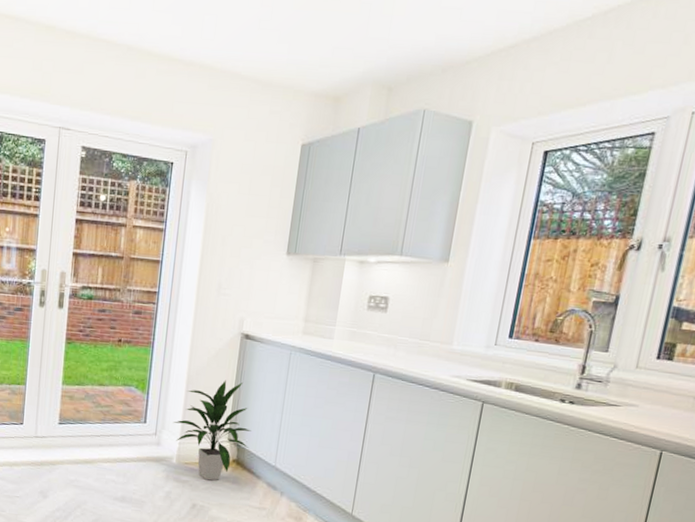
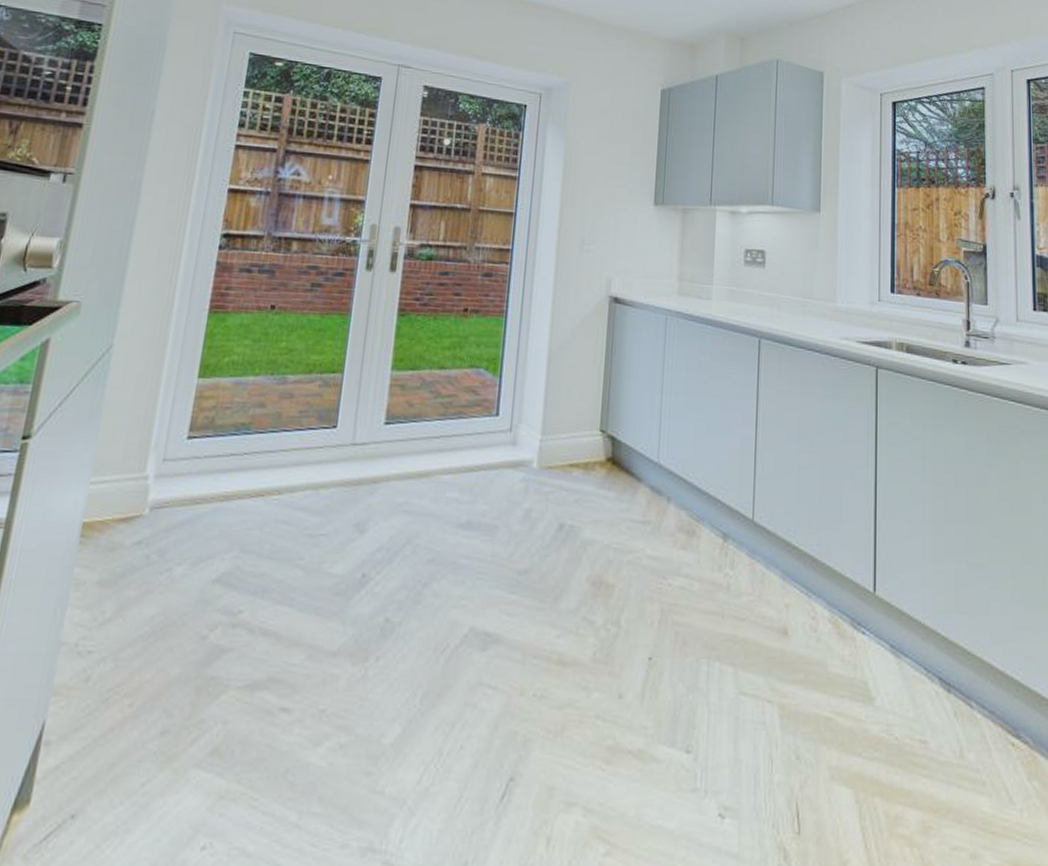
indoor plant: present [174,380,251,481] -> none [533,354,627,489]

